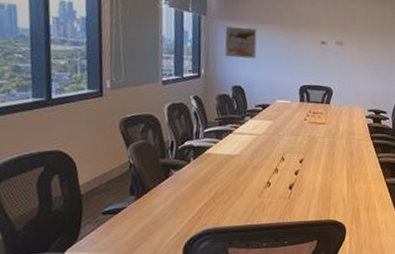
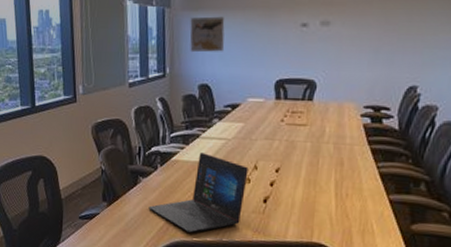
laptop: none [180,146,277,220] -> present [148,152,249,233]

